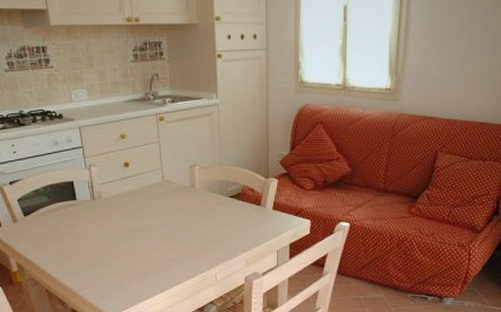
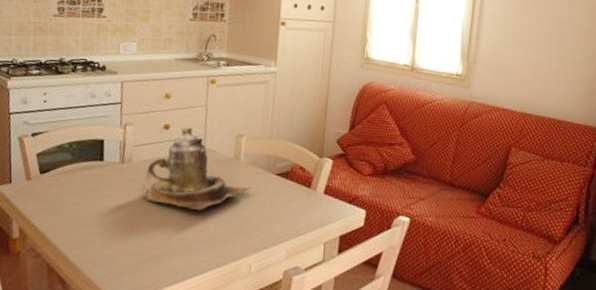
teapot: none [113,163,209,234] -> present [140,127,252,210]

